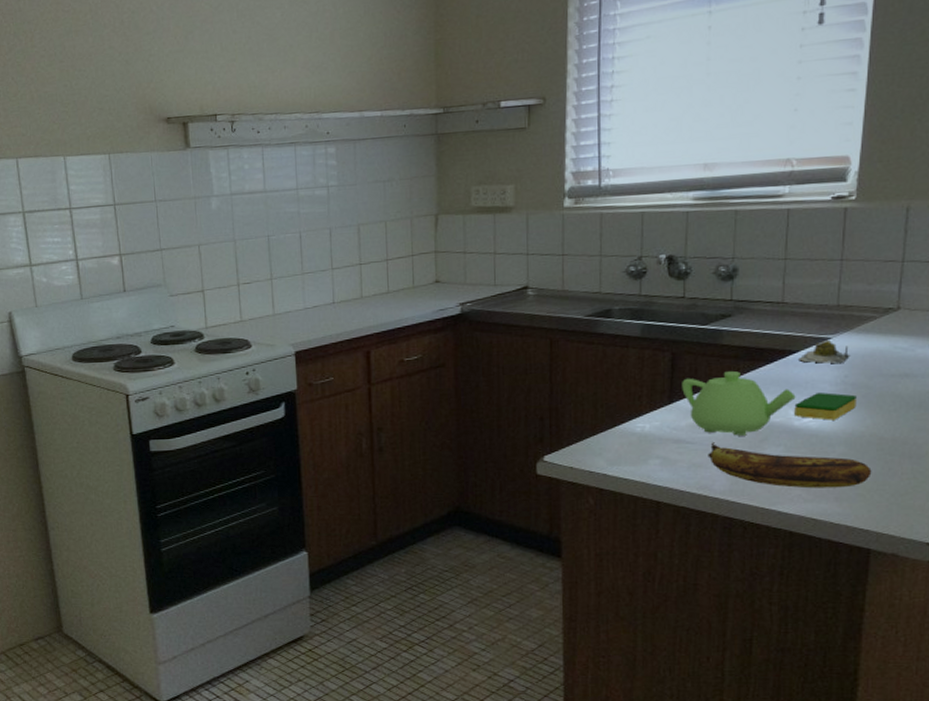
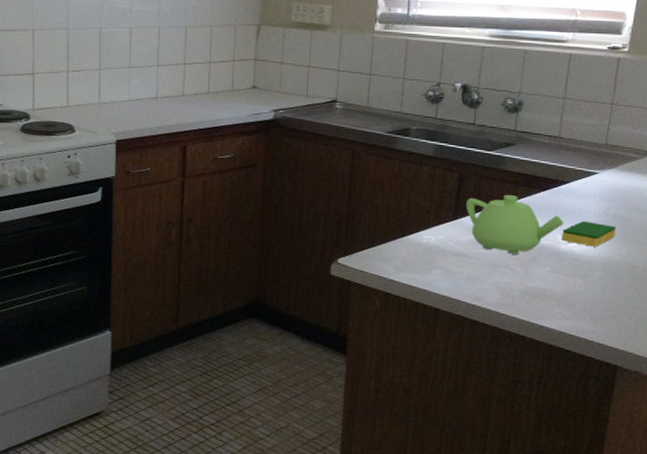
banana: present [708,442,872,489] -> none [484,258,624,309]
succulent plant: present [799,339,850,364] -> none [569,174,613,197]

